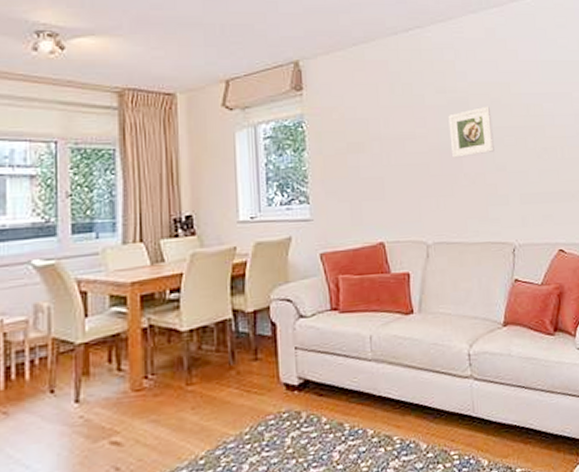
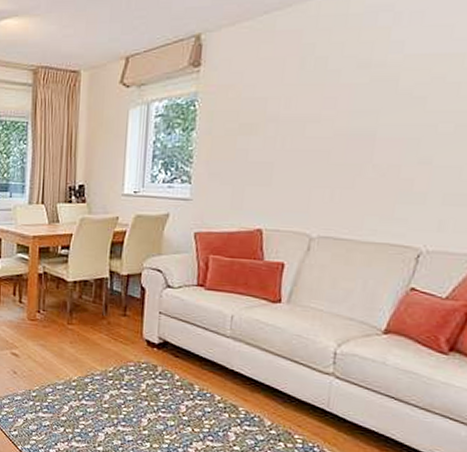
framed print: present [448,106,495,159] -> none [362,84,428,147]

